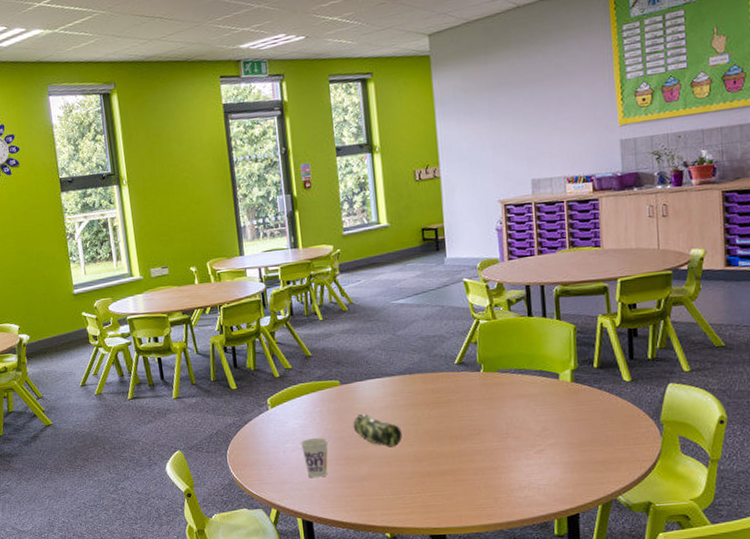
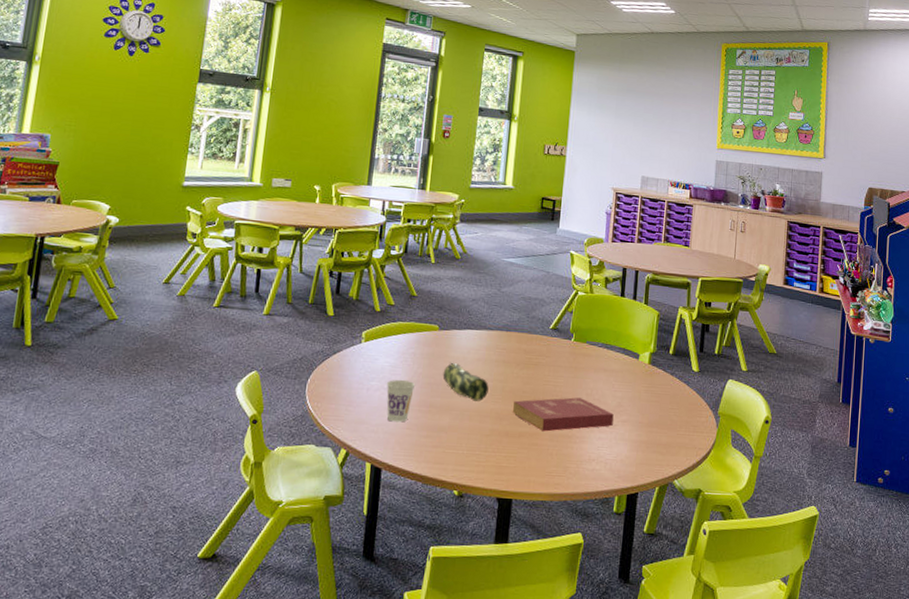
book: none [430,428,541,467] -> present [513,397,614,432]

